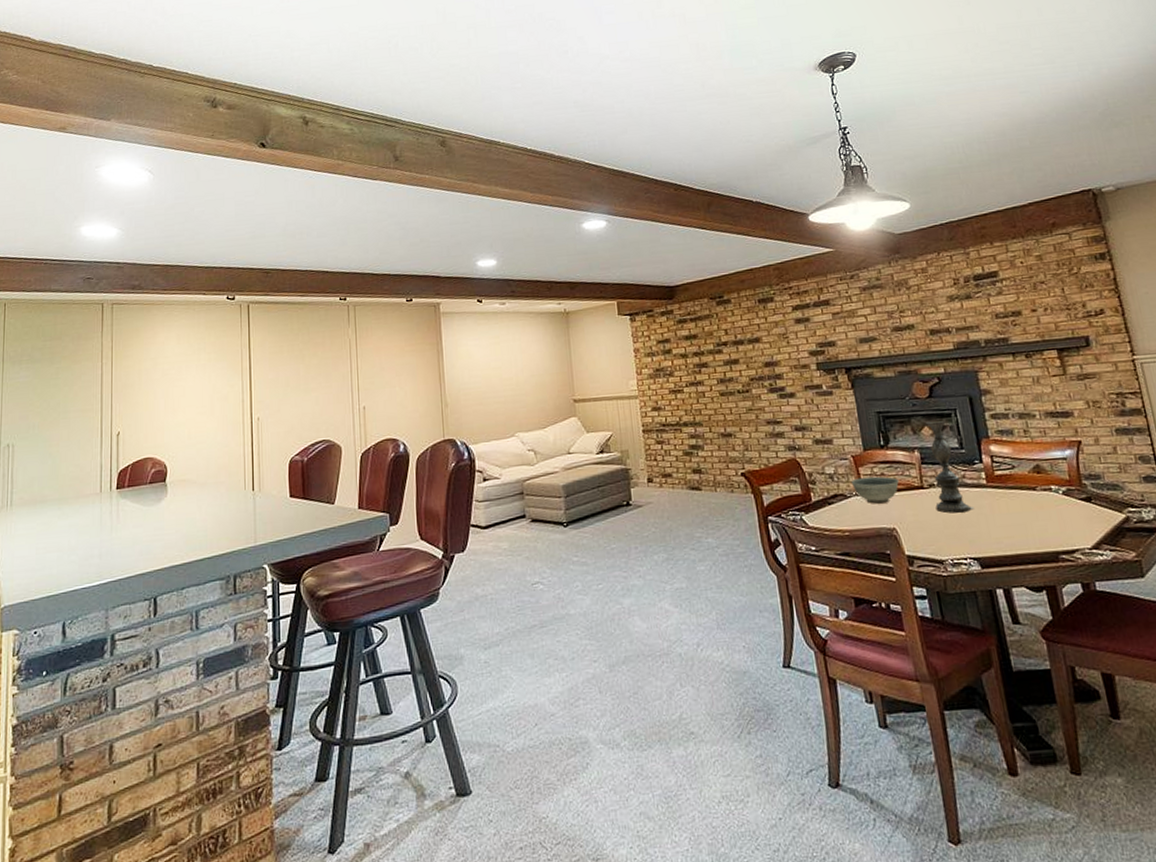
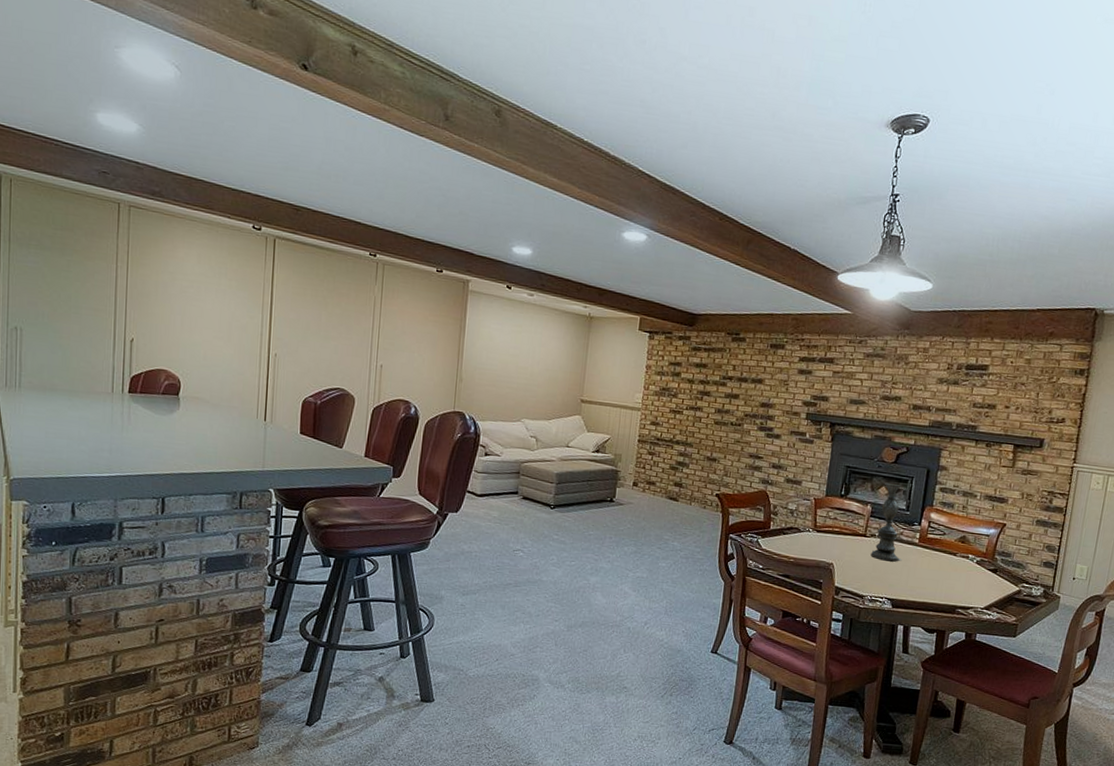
bowl: present [850,476,899,504] -> none [807,517,847,542]

